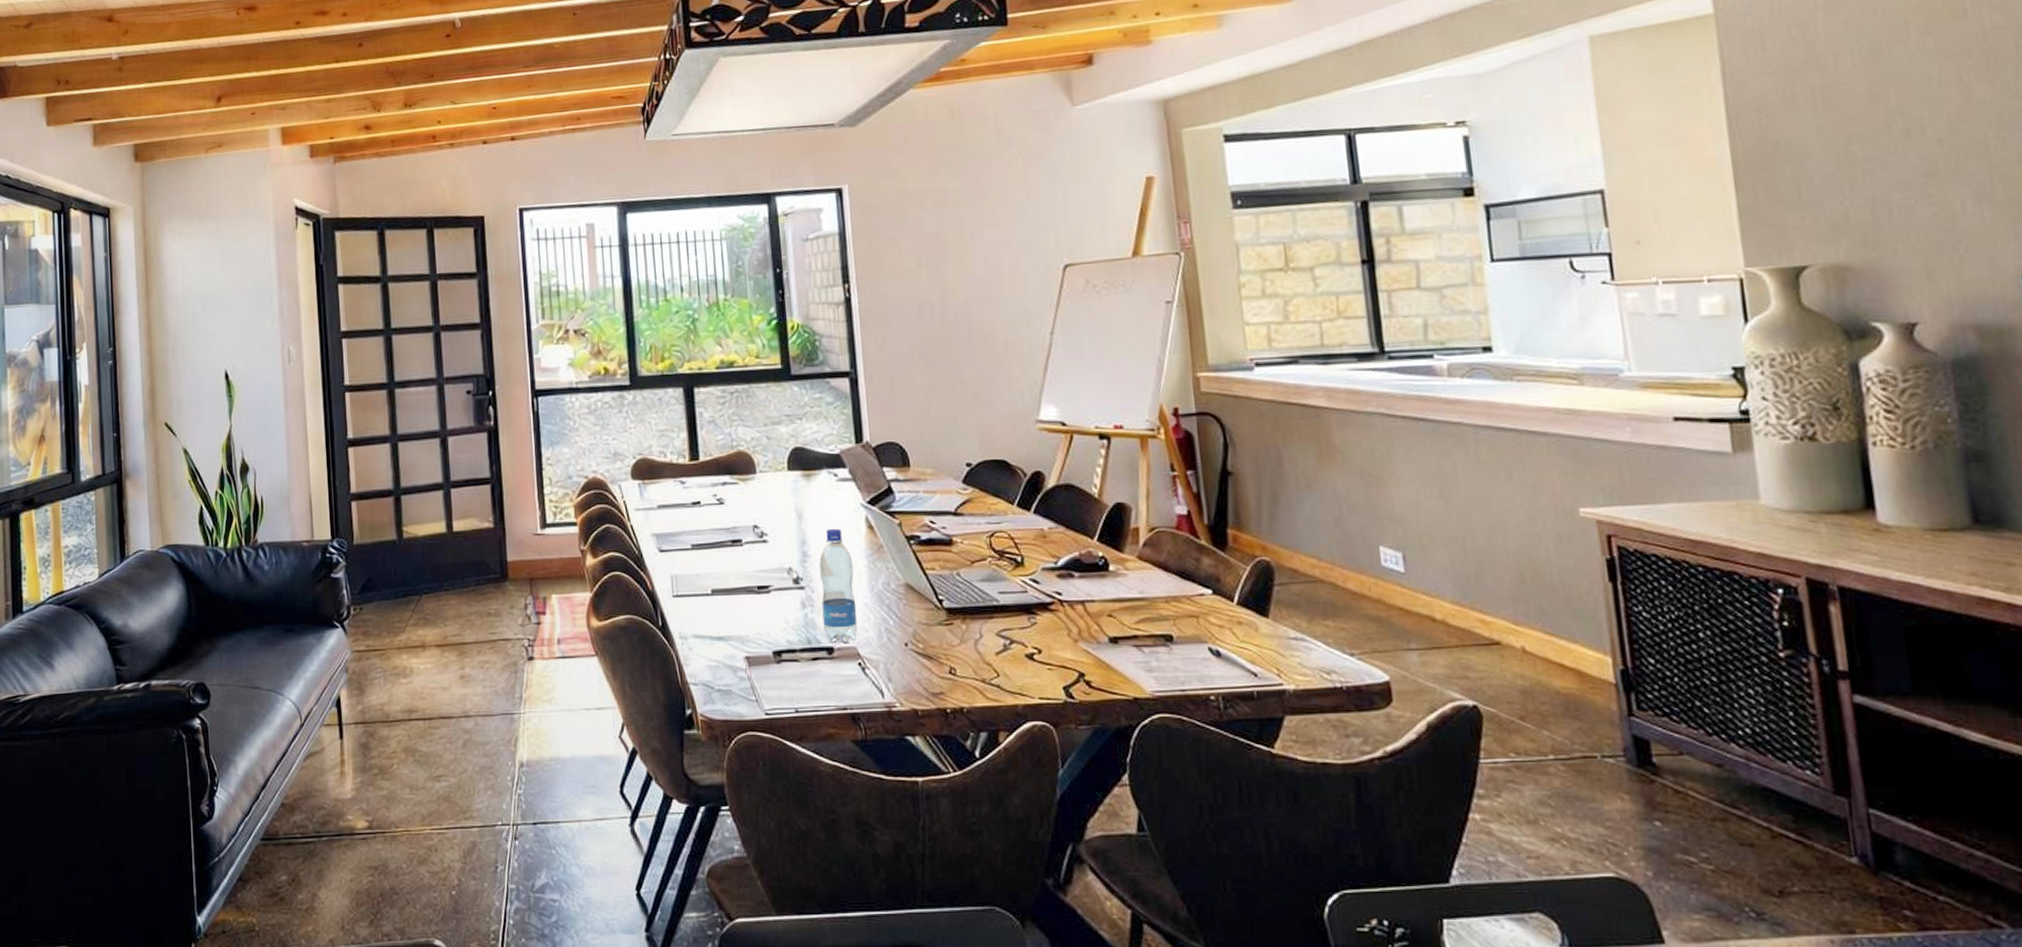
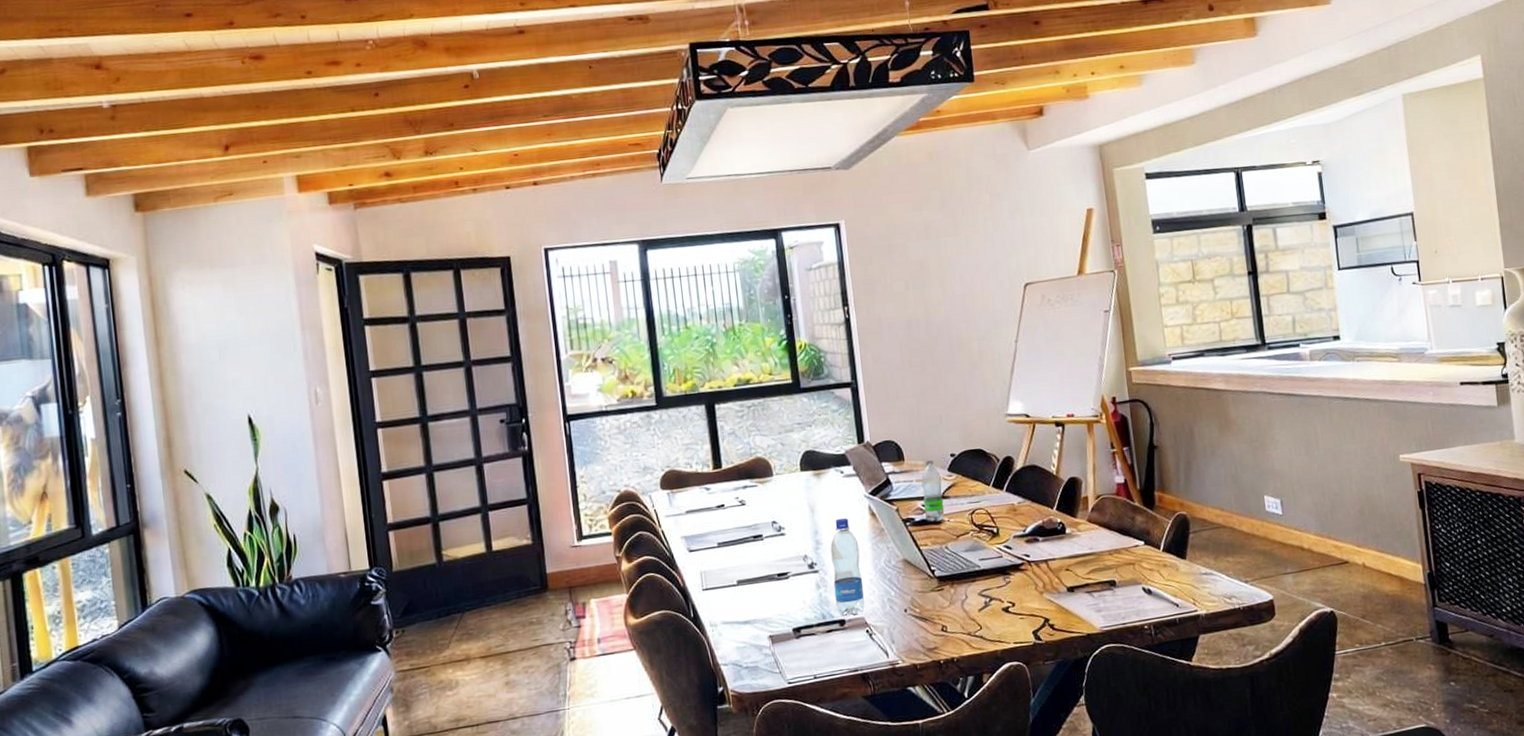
bottle: none [930,468,957,543] -> present [921,460,945,523]

